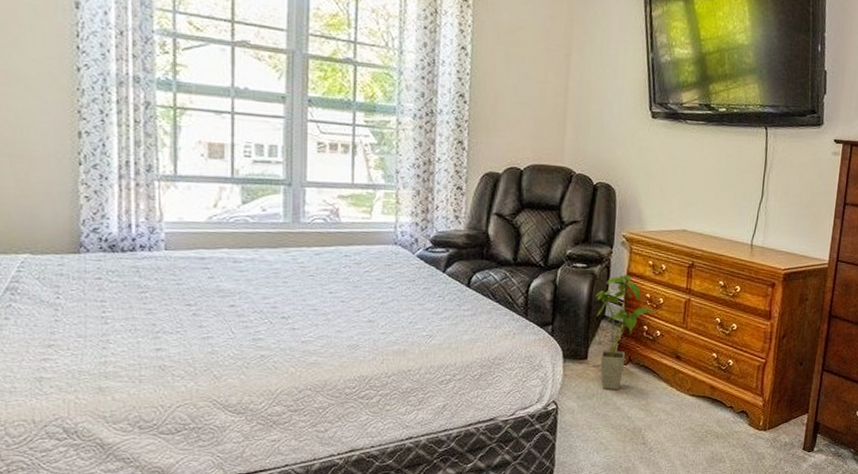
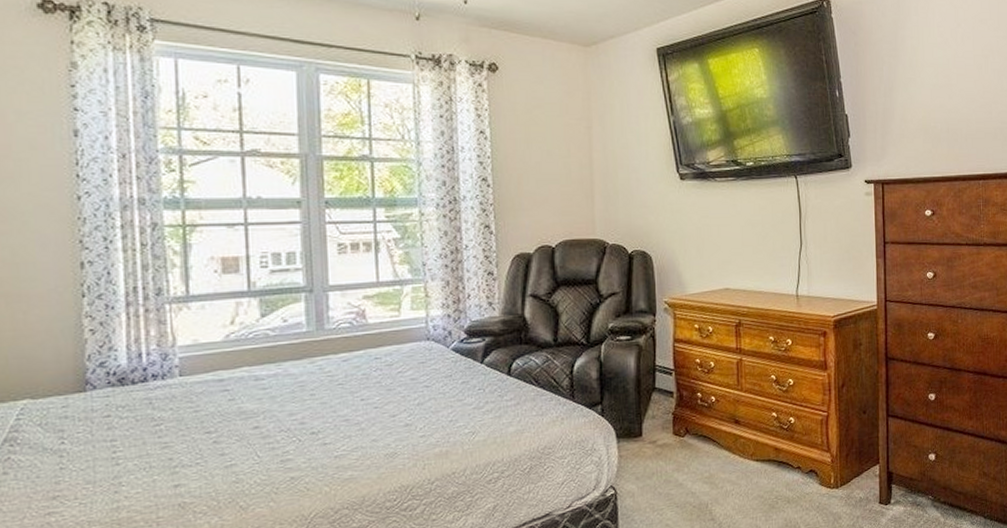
house plant: present [595,274,655,389] -> none [643,342,707,466]

